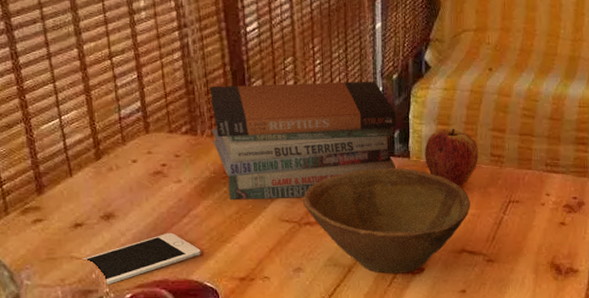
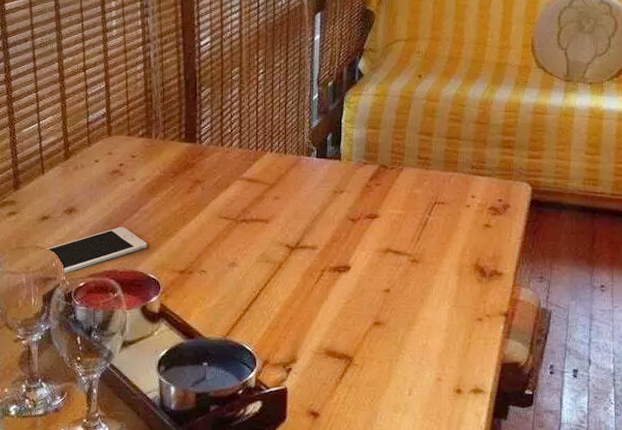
book stack: present [209,81,397,199] -> none [164,88,330,197]
bowl: present [303,168,470,274] -> none [241,169,397,271]
apple: present [424,128,478,187] -> none [355,131,406,188]

